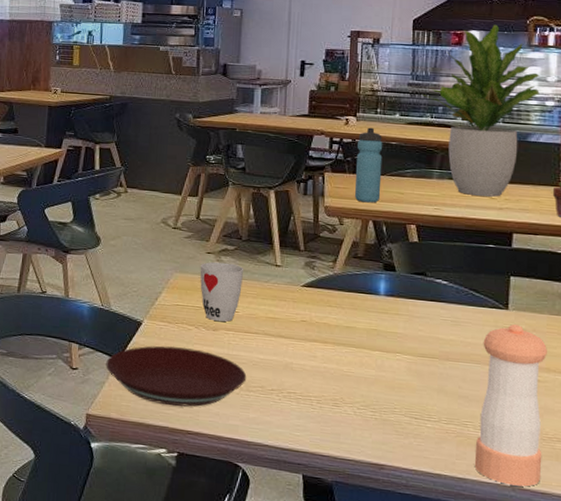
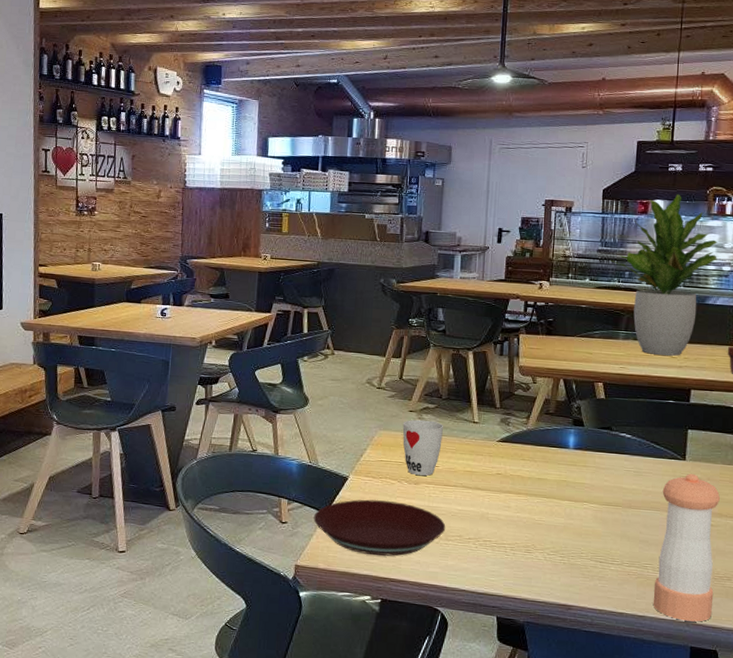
water bottle: present [355,127,383,203] -> none [547,291,574,363]

